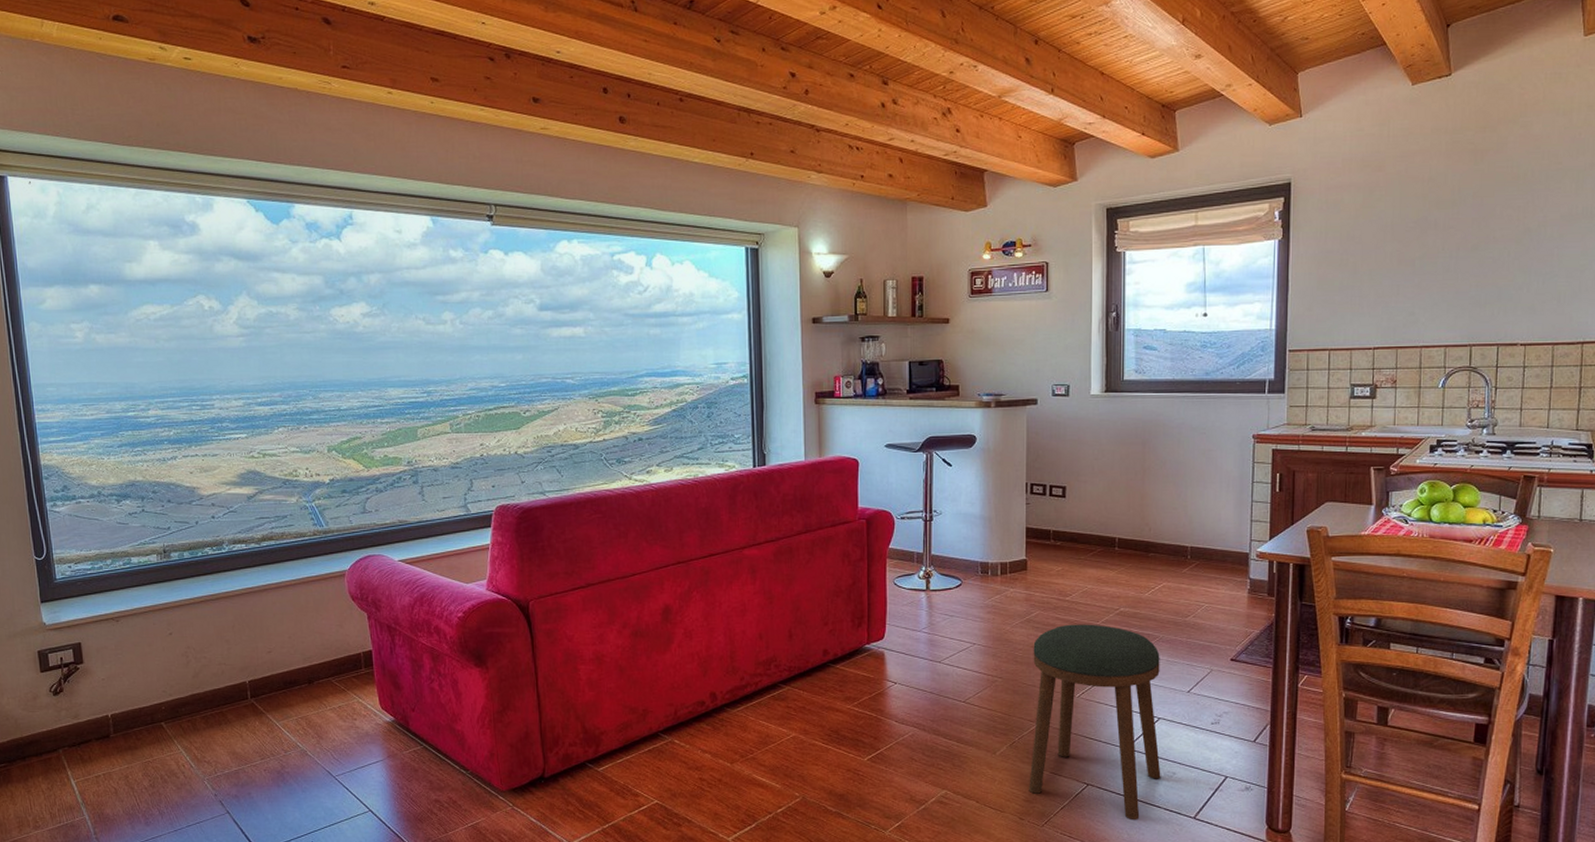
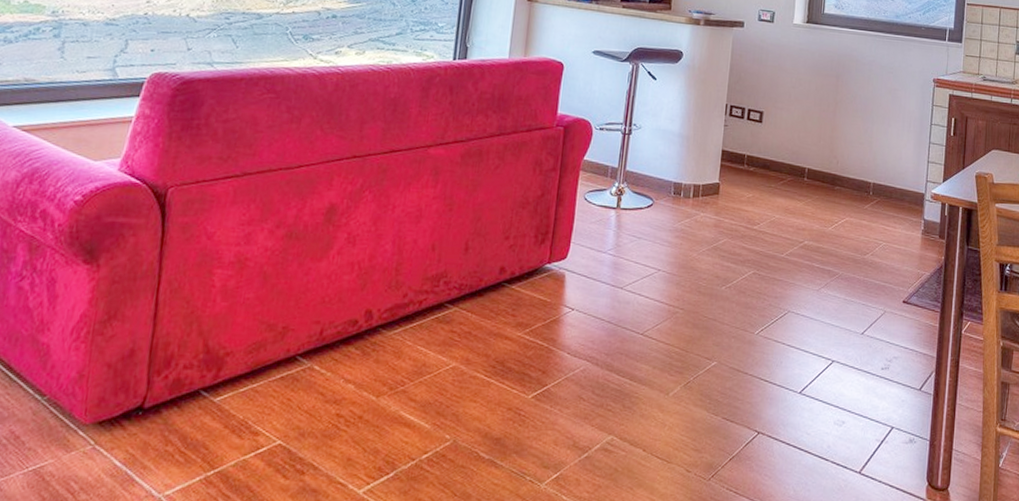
stool: present [1029,624,1161,821] -> none [699,255,838,475]

